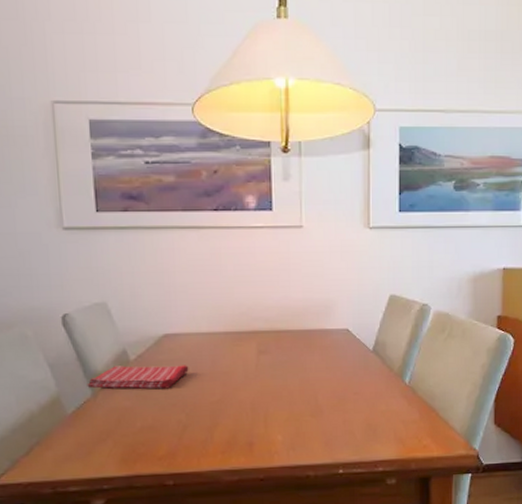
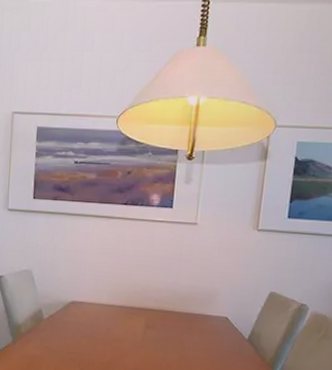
dish towel: present [87,365,189,389] -> none [9,321,88,346]

